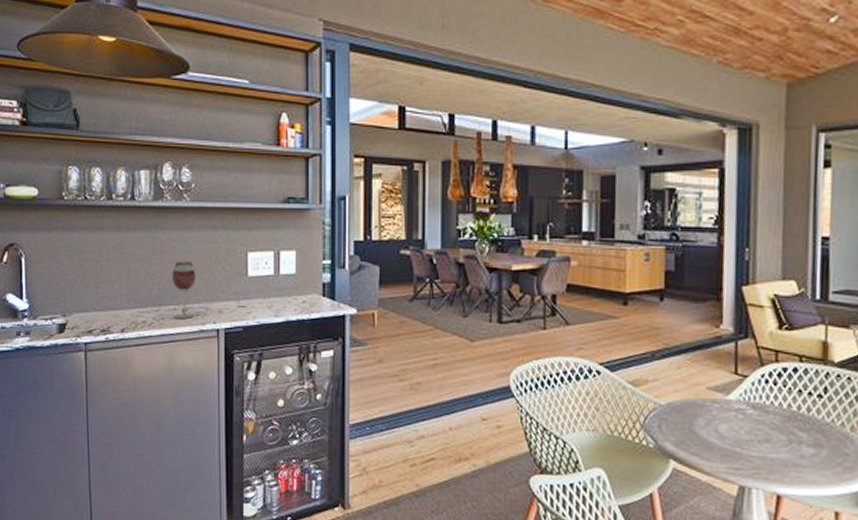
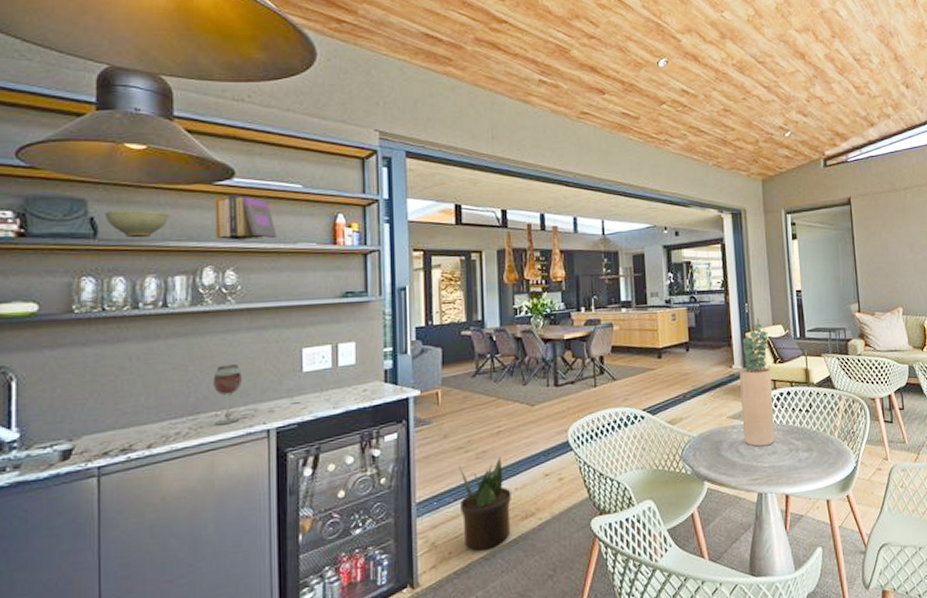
bowl: none [84,103,135,131] -> present [105,210,169,238]
books: none [172,89,226,137] -> present [215,194,277,241]
planter: none [393,391,445,486] -> present [459,456,511,551]
vase: none [726,268,774,431] -> present [740,318,775,447]

